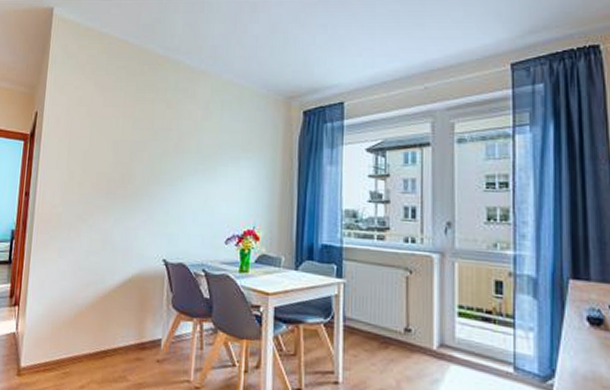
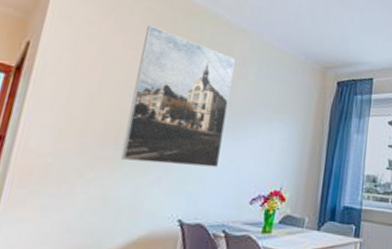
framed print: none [111,82,199,210] -> present [120,25,236,168]

